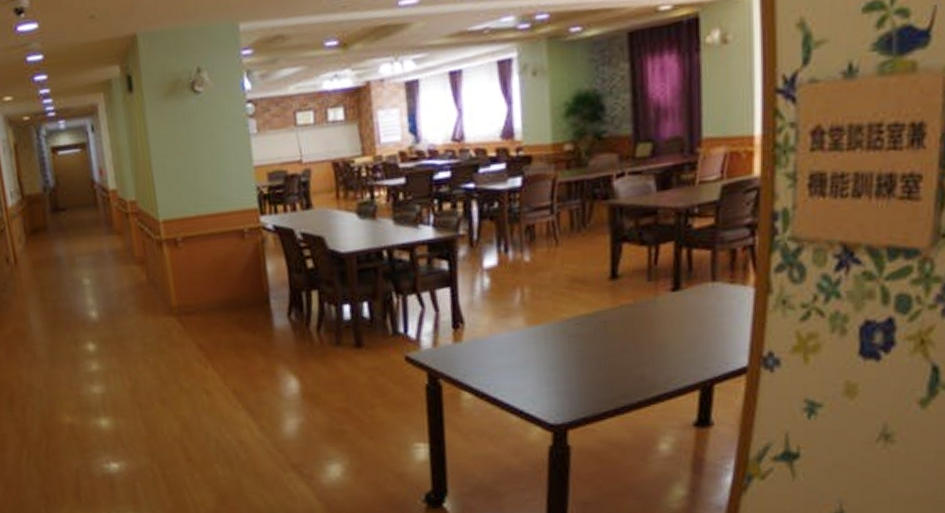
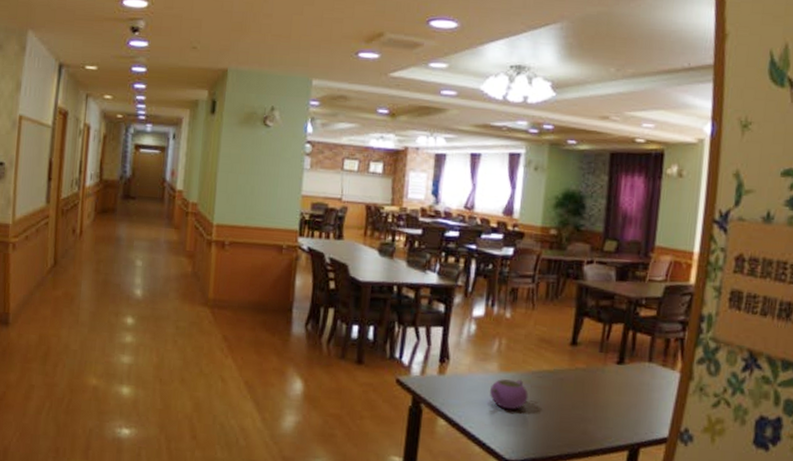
teapot: none [518,331,567,368] -> present [489,379,529,410]

